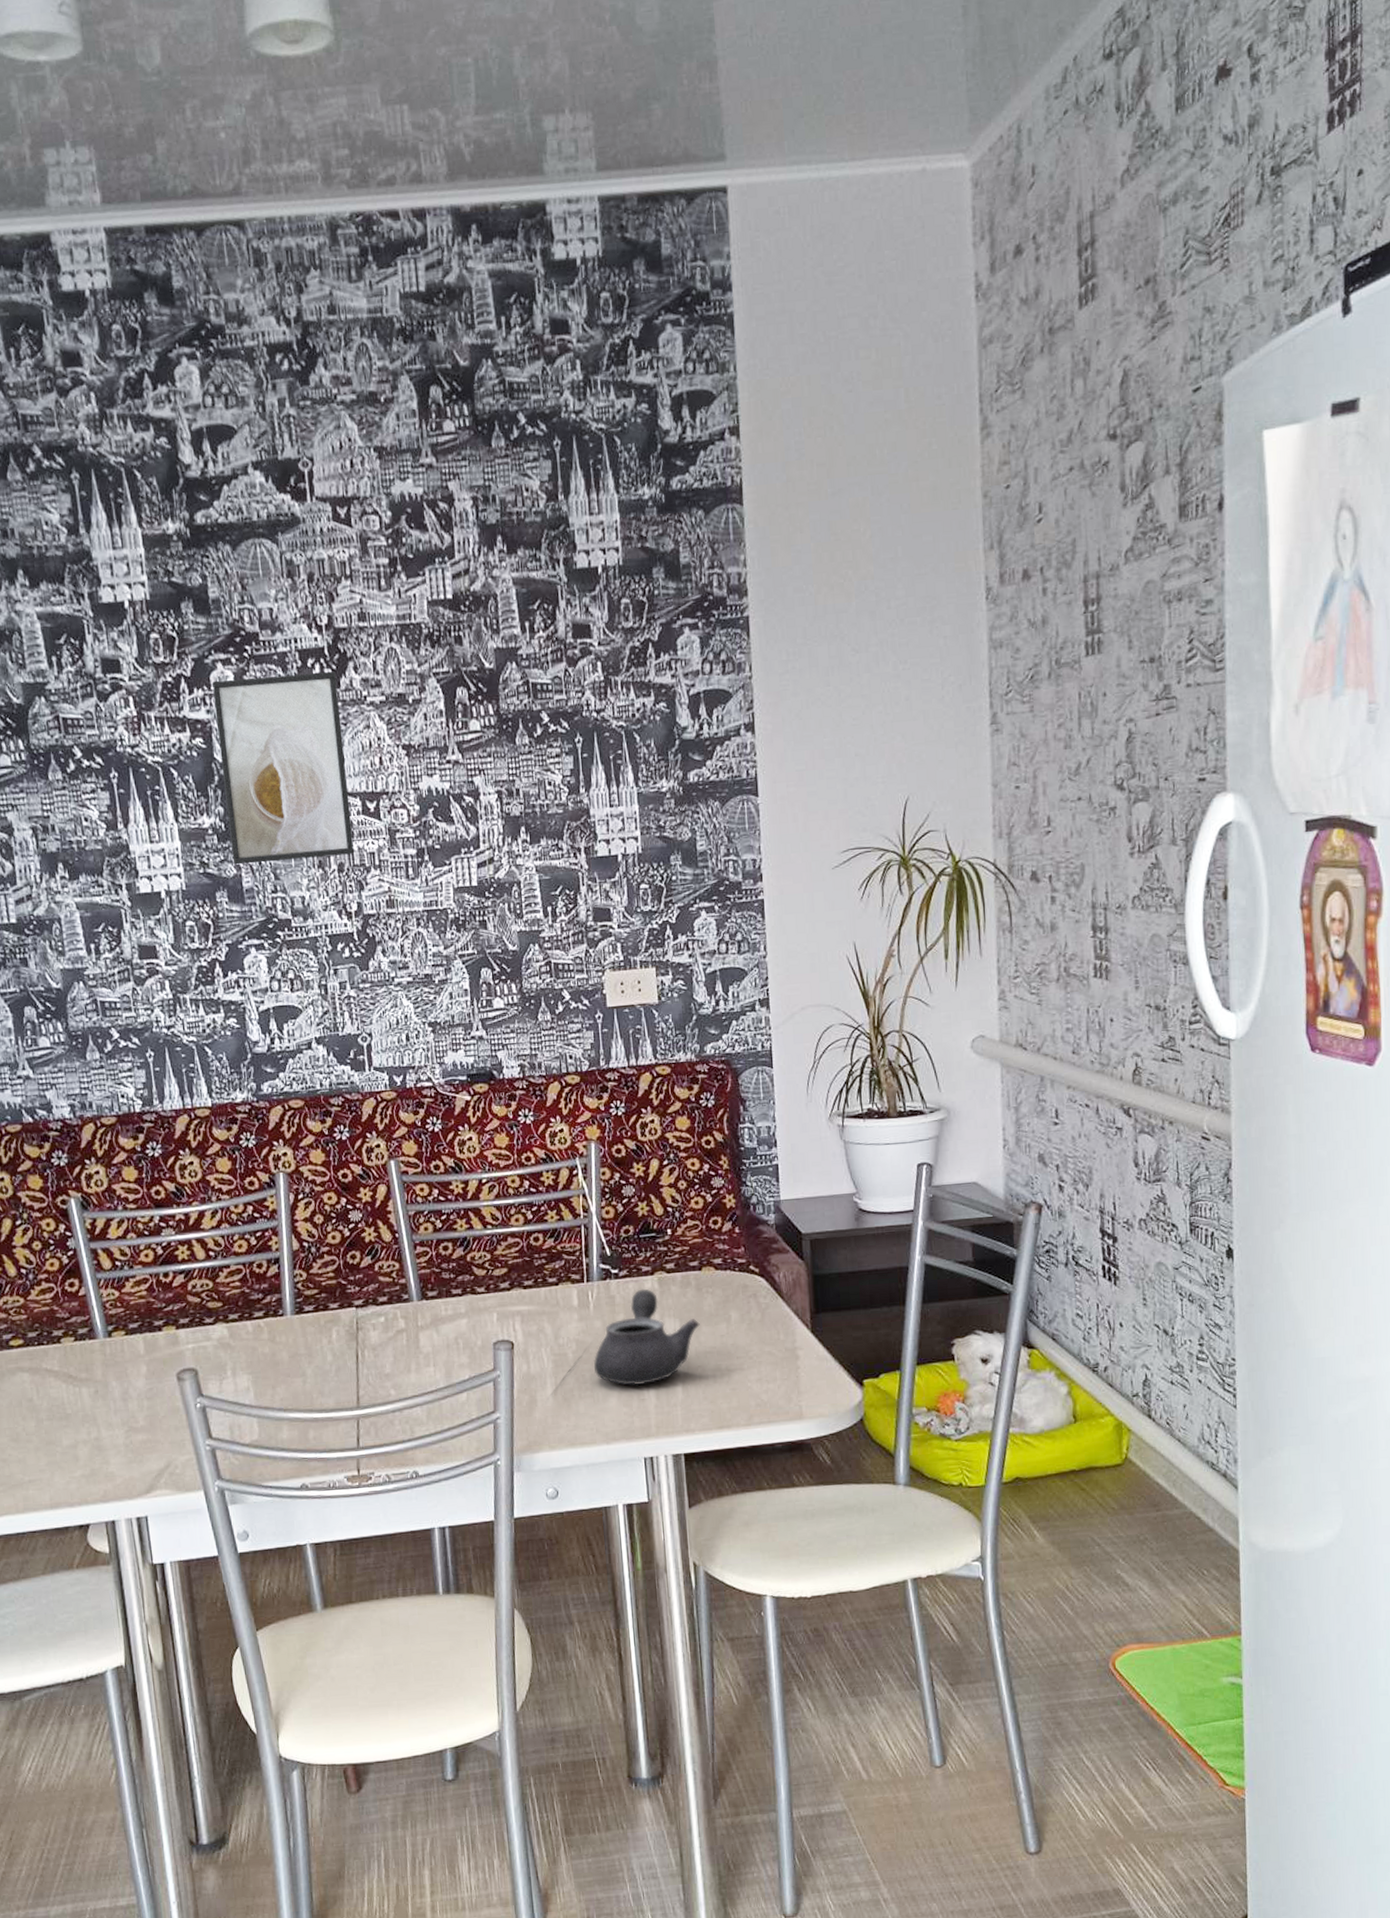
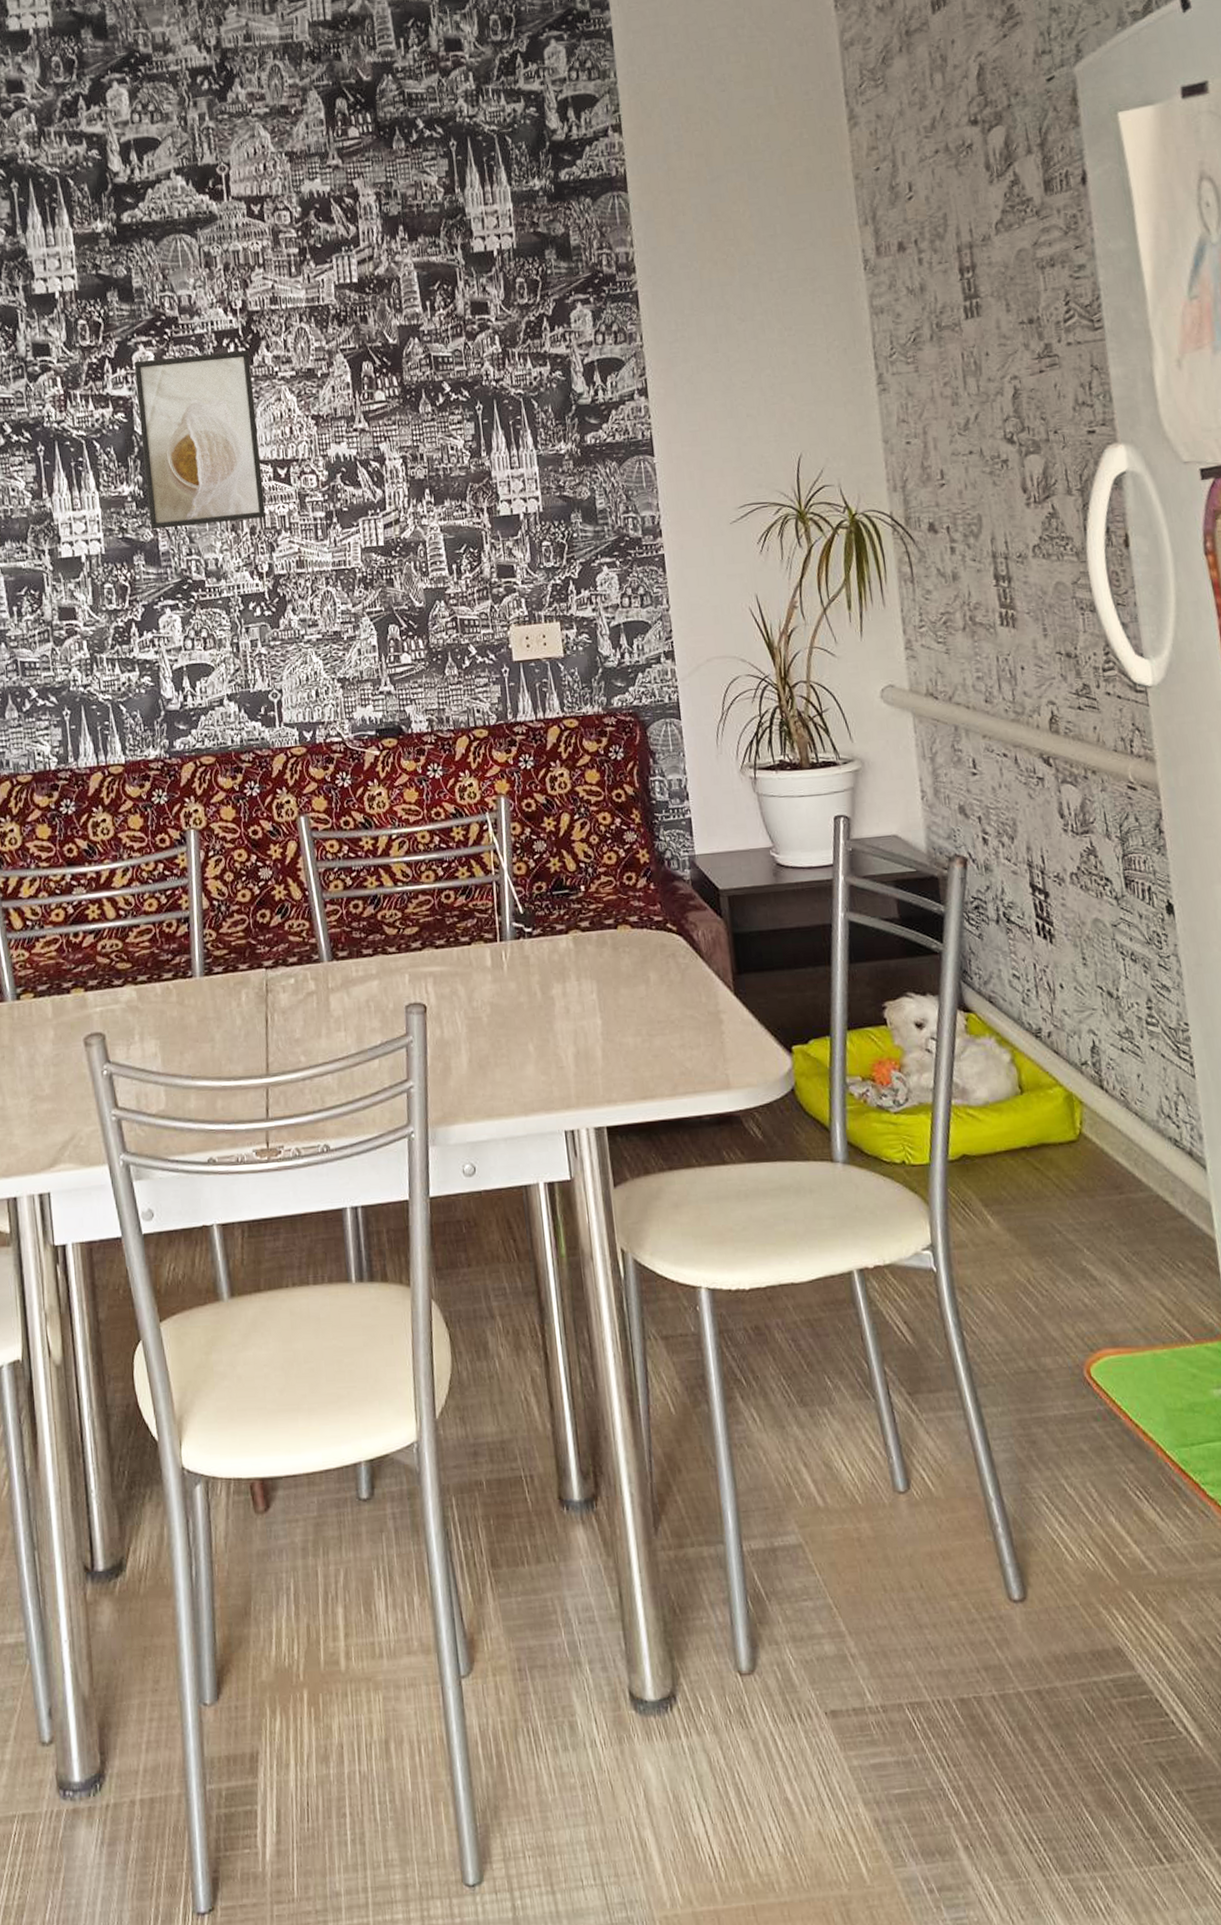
teapot: present [593,1289,700,1386] -> none [509,948,618,1052]

